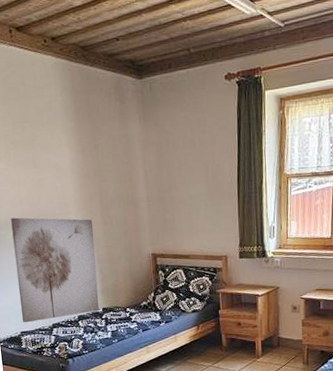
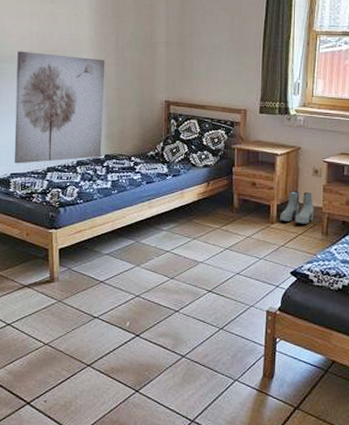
boots: none [264,326,295,357] -> present [279,190,314,224]

